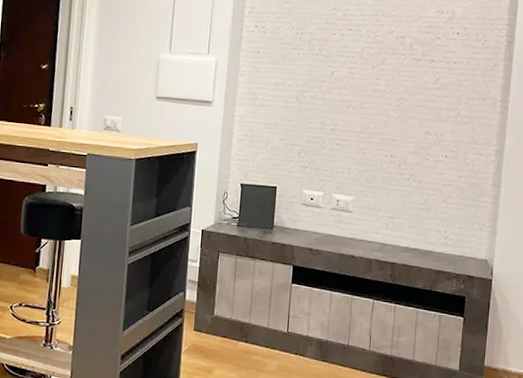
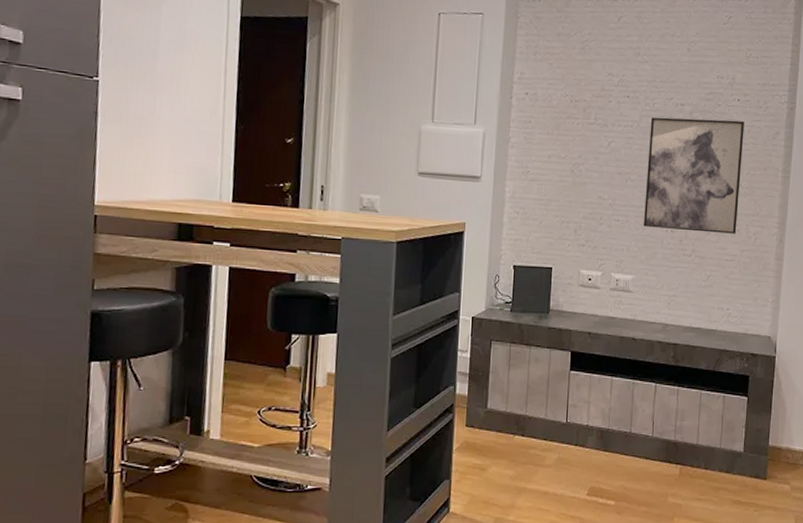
wall art: none [364,48,463,160] -> present [644,117,744,234]

